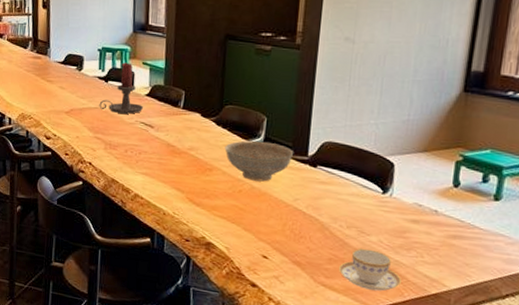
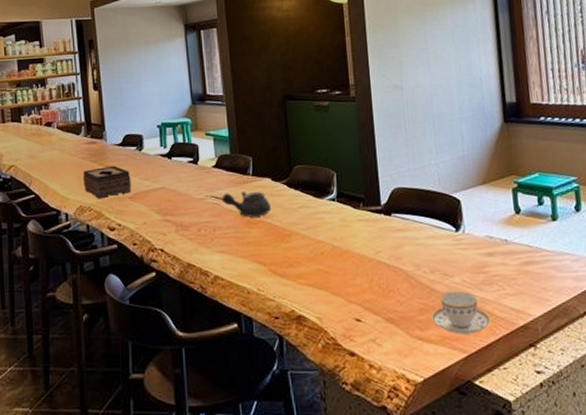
tissue box: none [26,81,69,110] -> present [82,165,131,199]
candle holder: present [99,62,143,114] -> none [165,135,212,190]
teapot: none [150,121,197,148] -> present [221,190,271,217]
decorative bowl: present [224,141,293,182] -> none [300,197,367,240]

